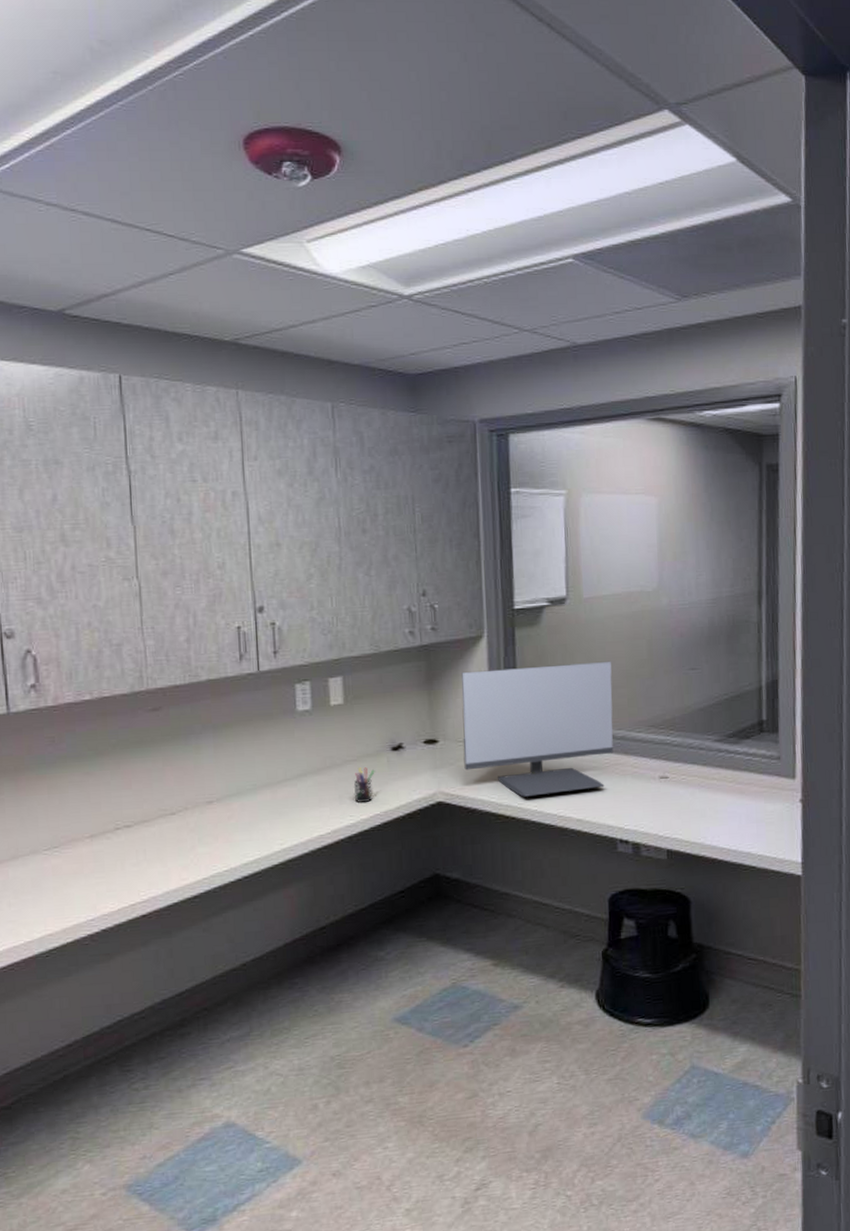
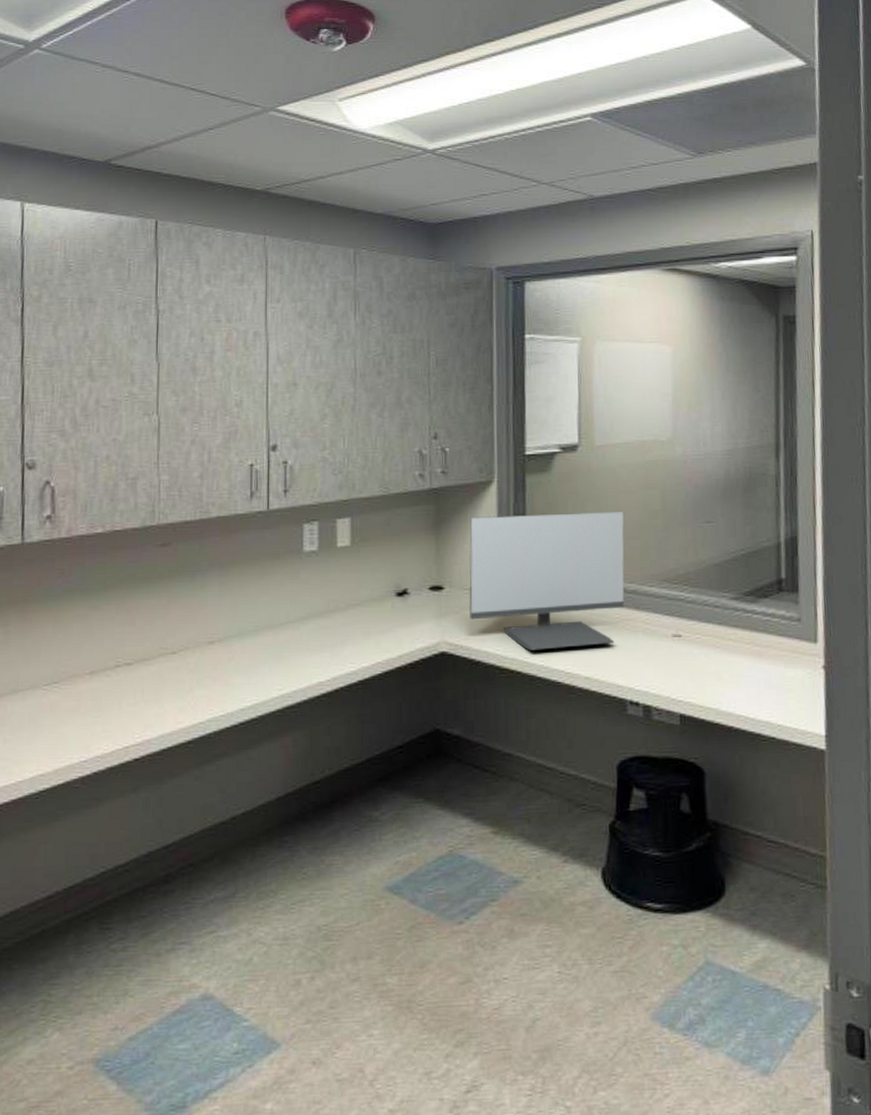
pen holder: present [353,767,375,804] -> none [356,612,379,650]

